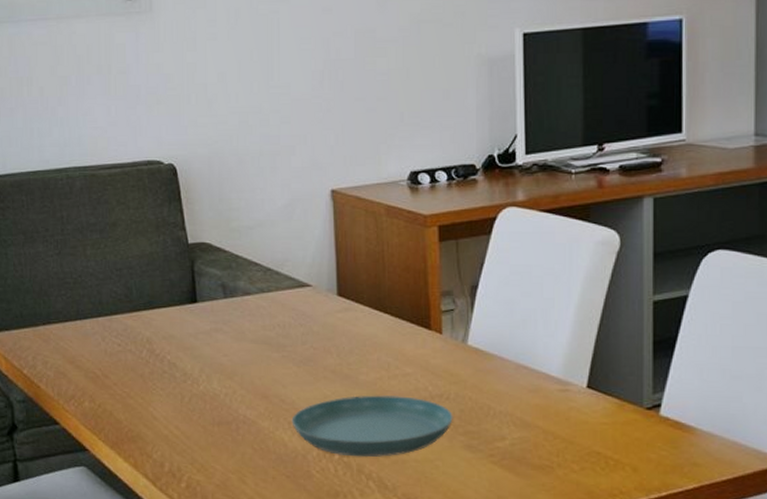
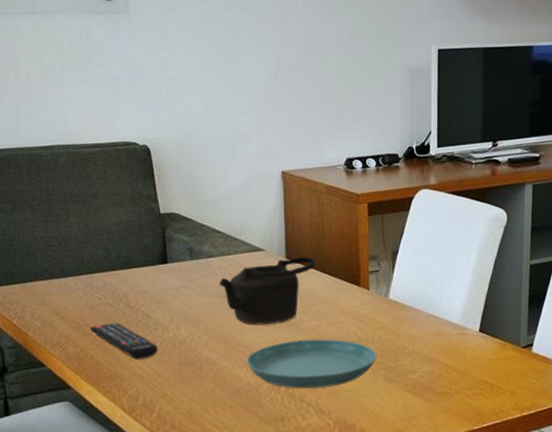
remote control: none [109,373,187,418] -> present [90,322,158,360]
teapot: none [258,293,375,377] -> present [220,256,317,325]

